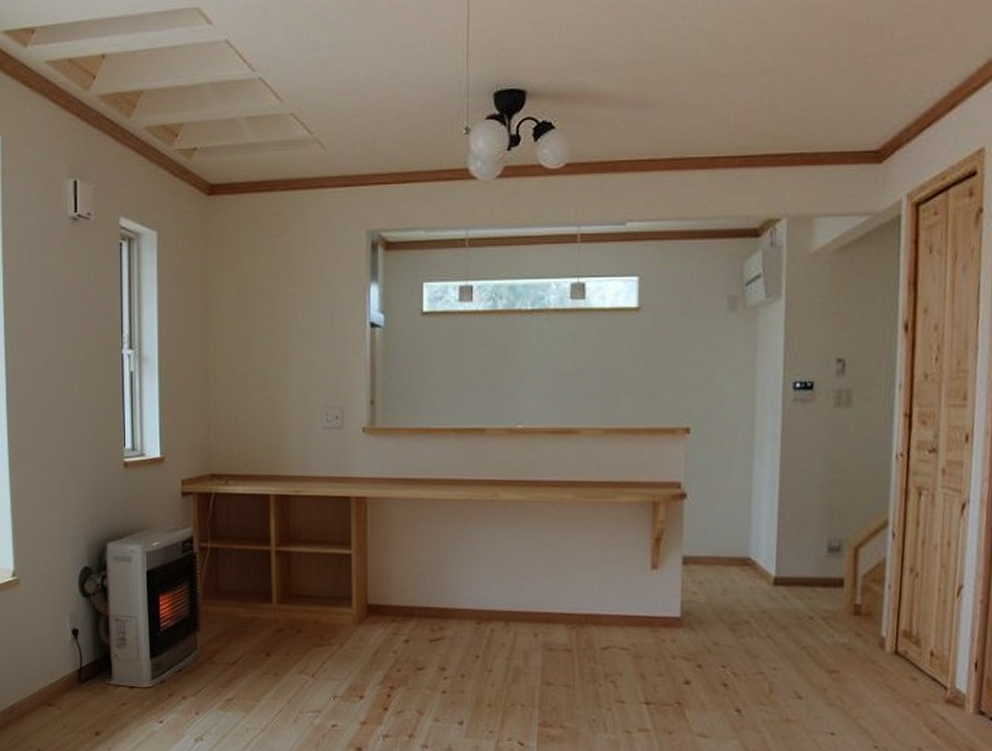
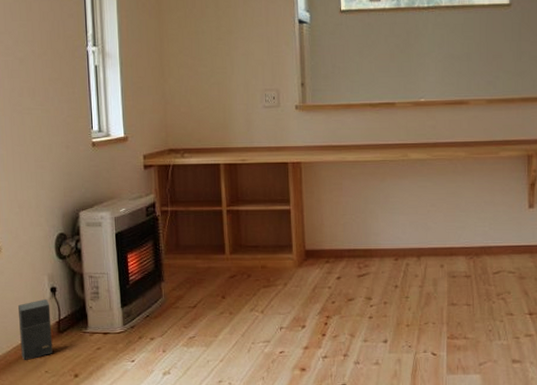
speaker: none [36,641,72,712] -> present [18,298,53,361]

